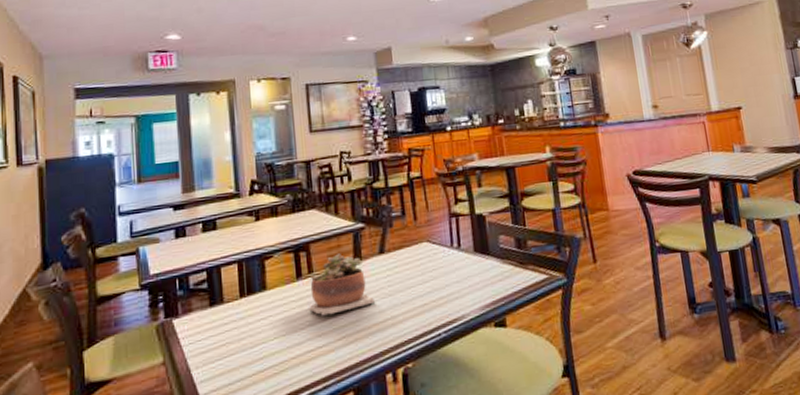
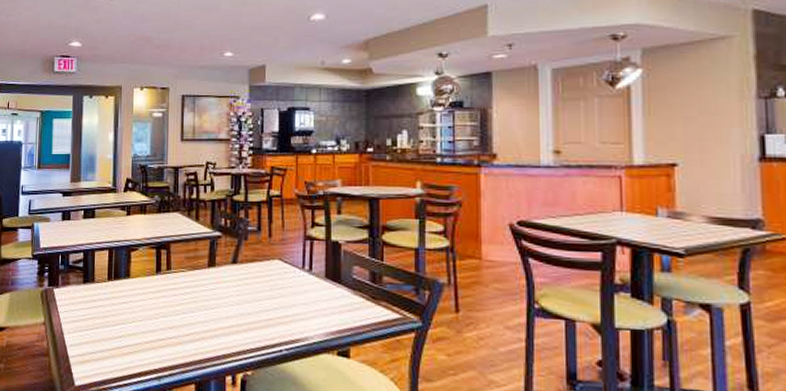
succulent plant: present [309,253,376,316] -> none [164,256,224,311]

